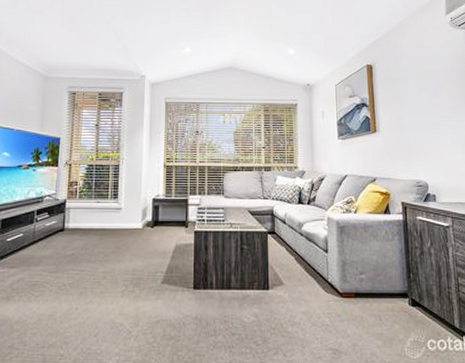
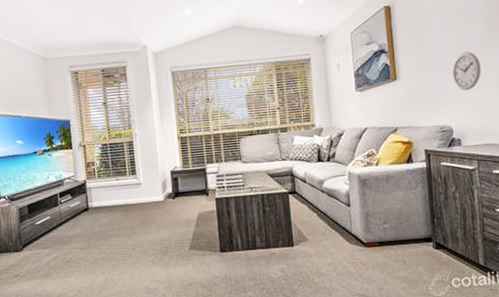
wall clock: none [428,113,454,149] -> present [452,51,481,90]

